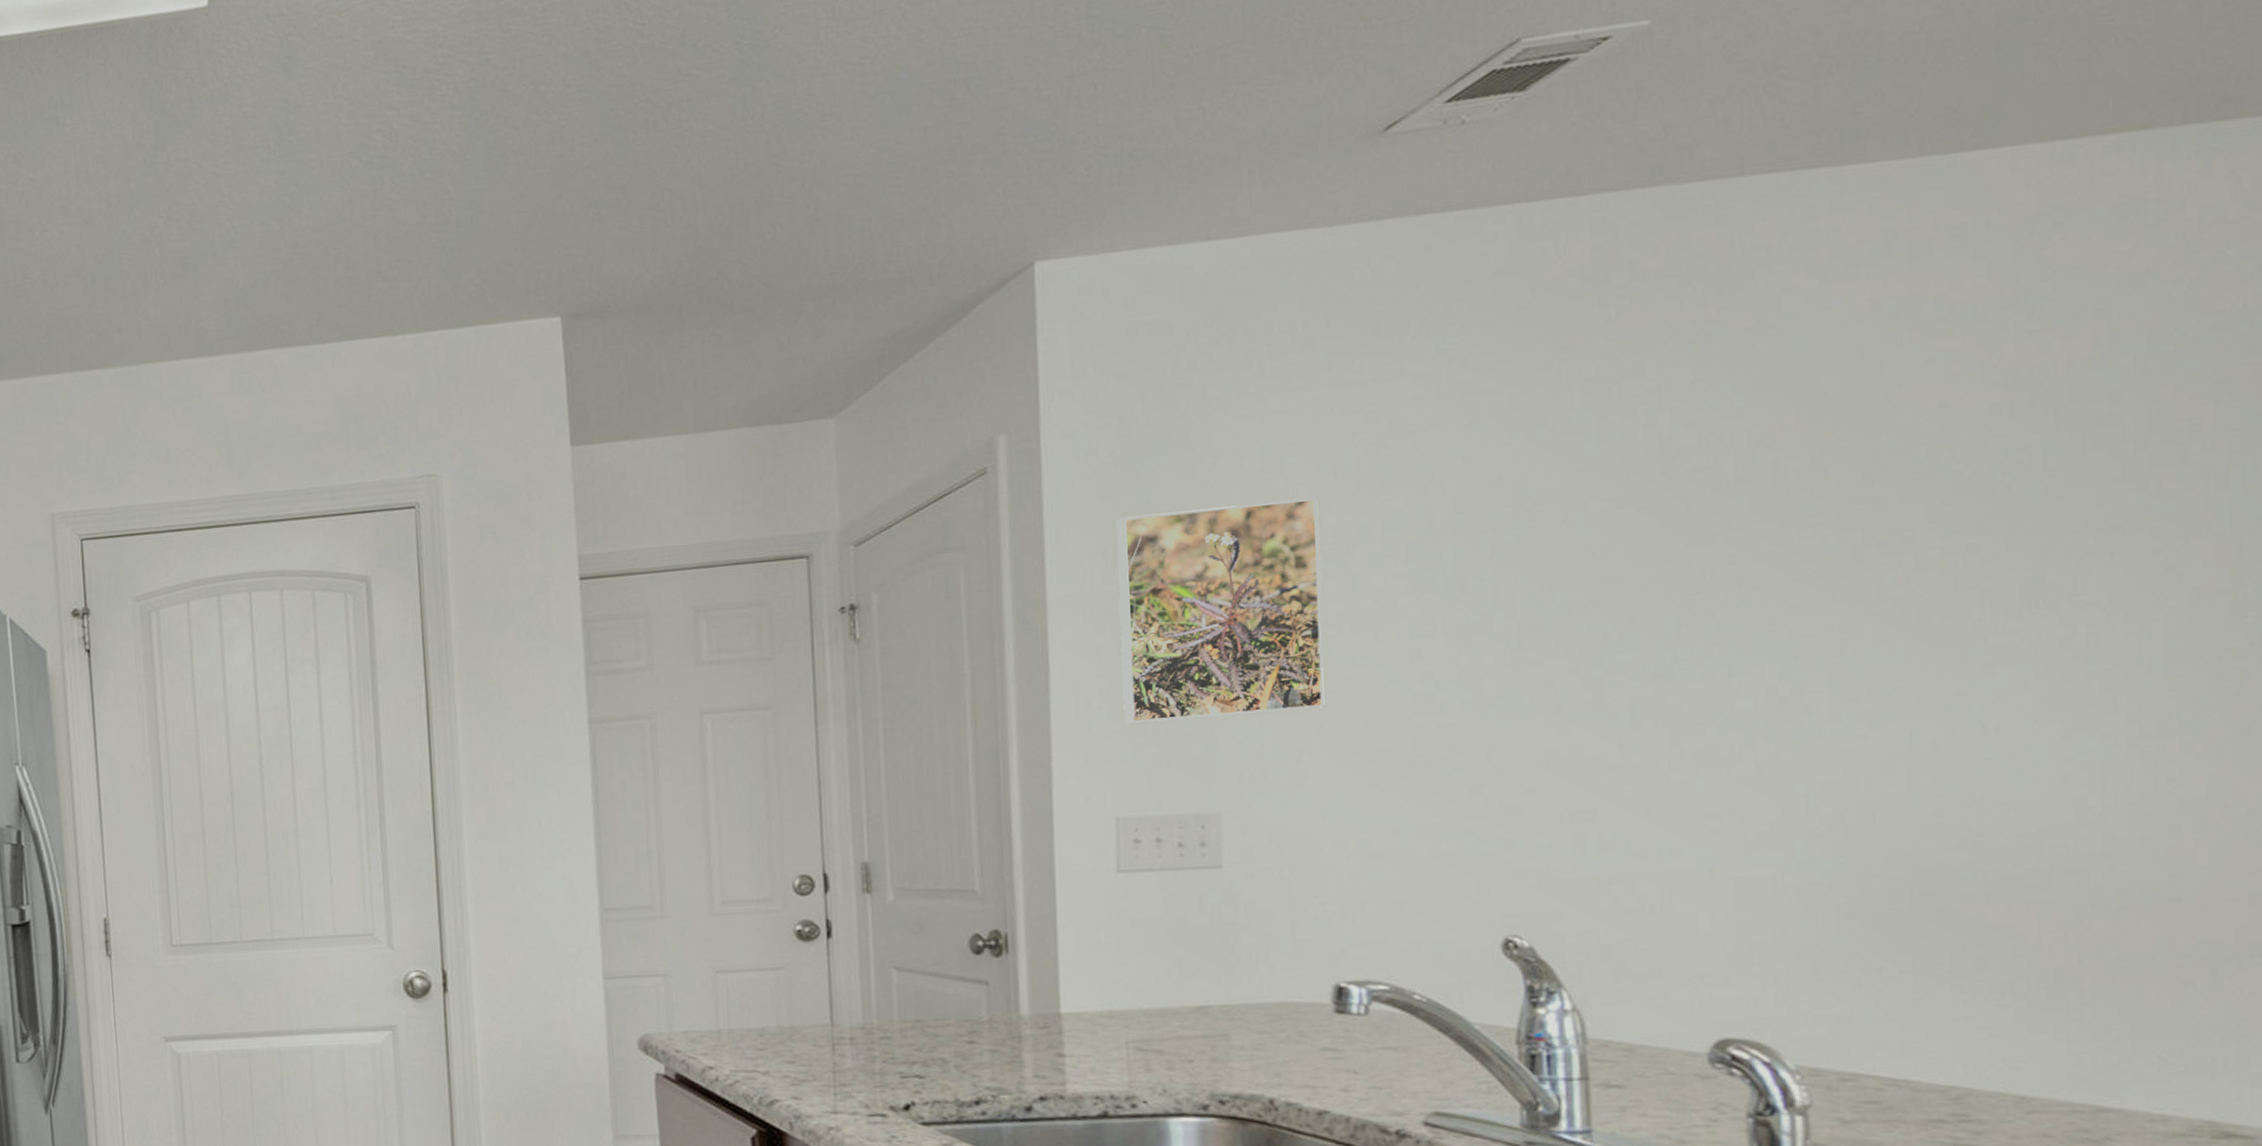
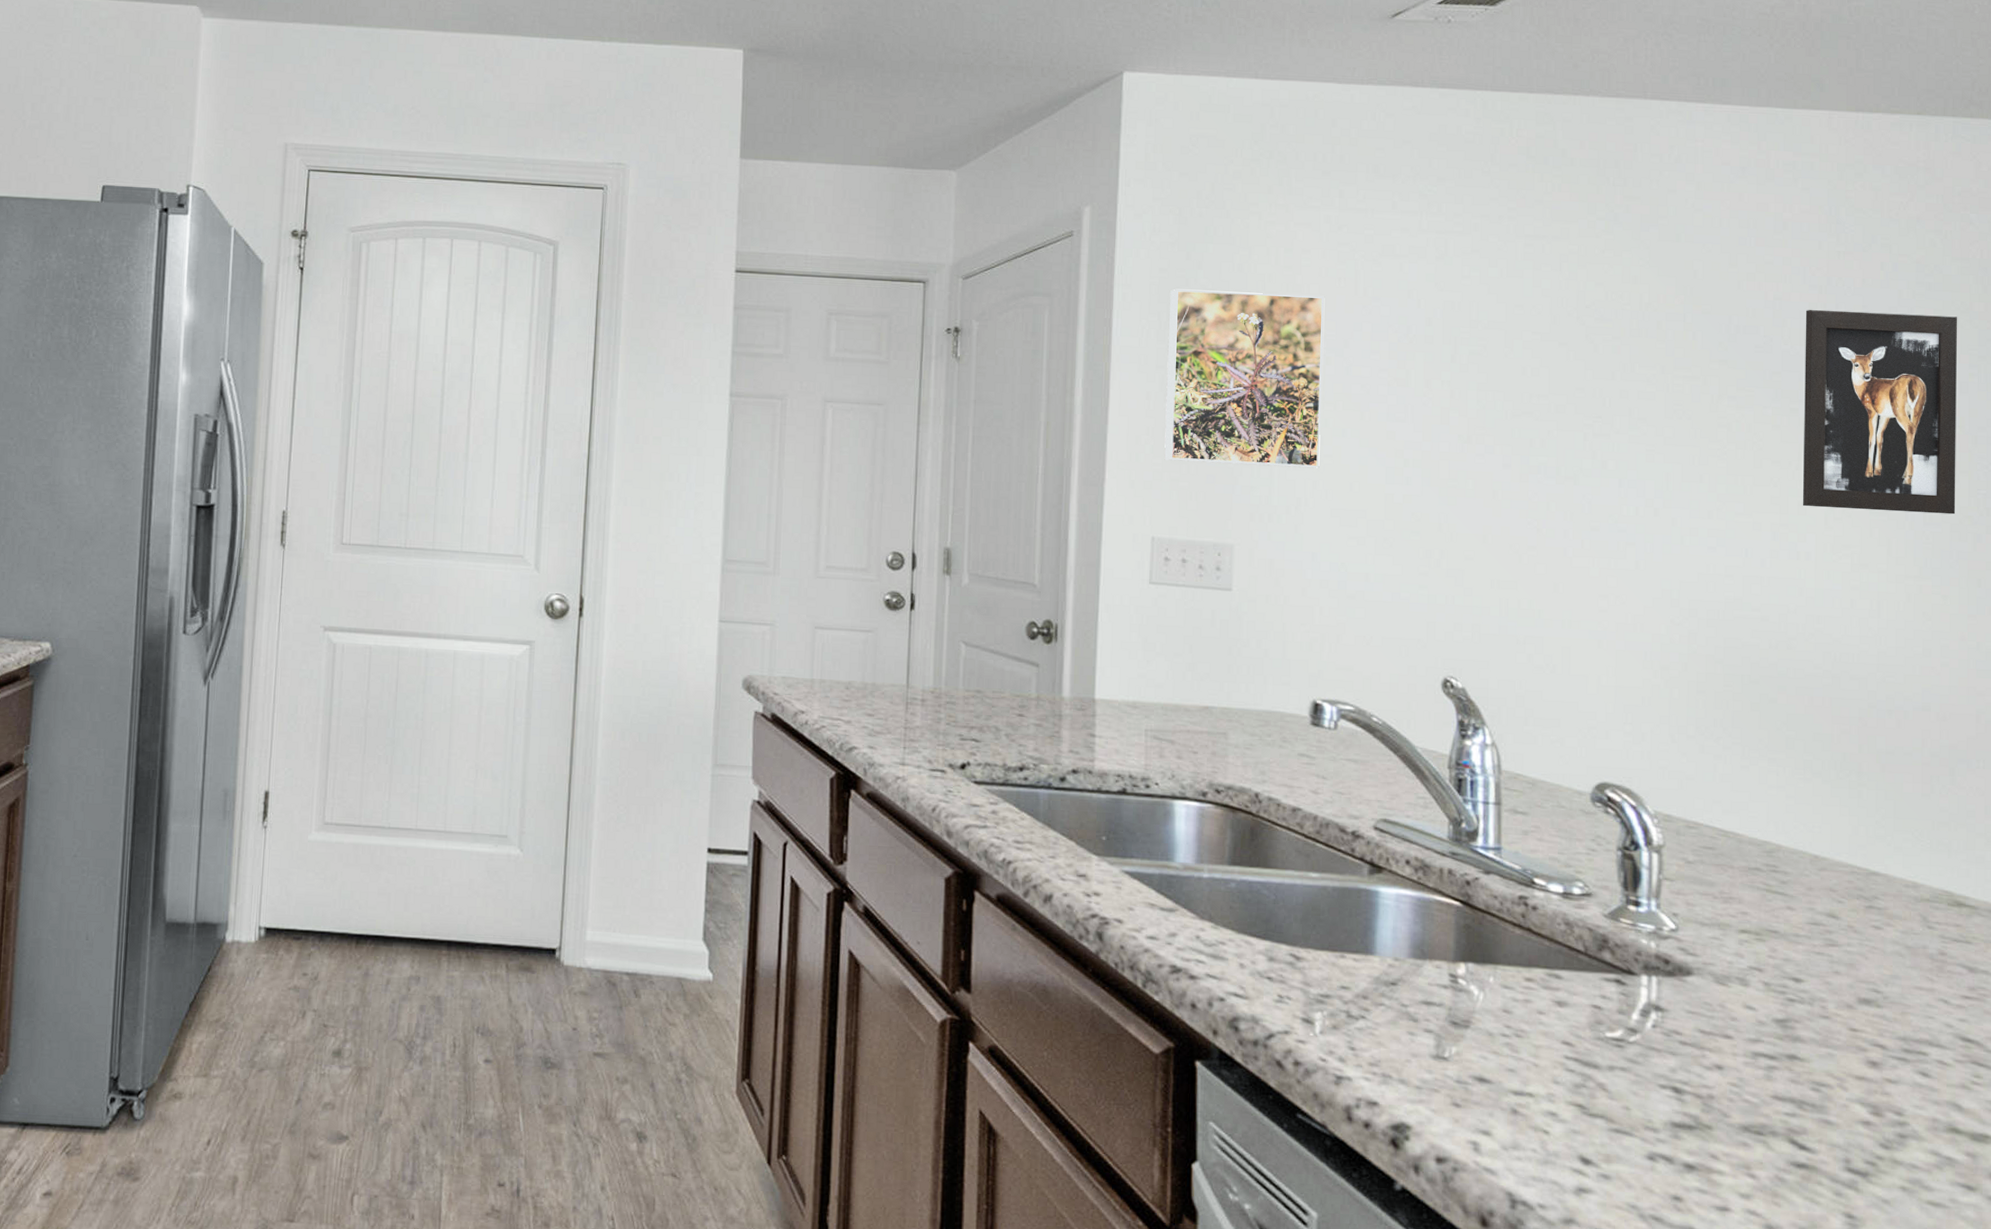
wall art: none [1985,390,2213,667] -> present [1802,309,1958,515]

